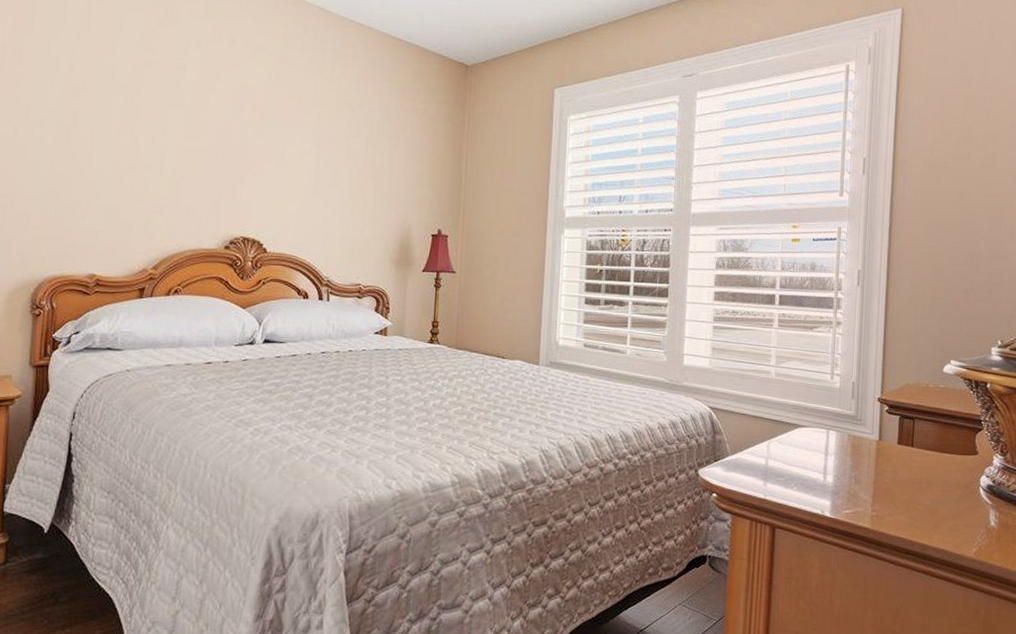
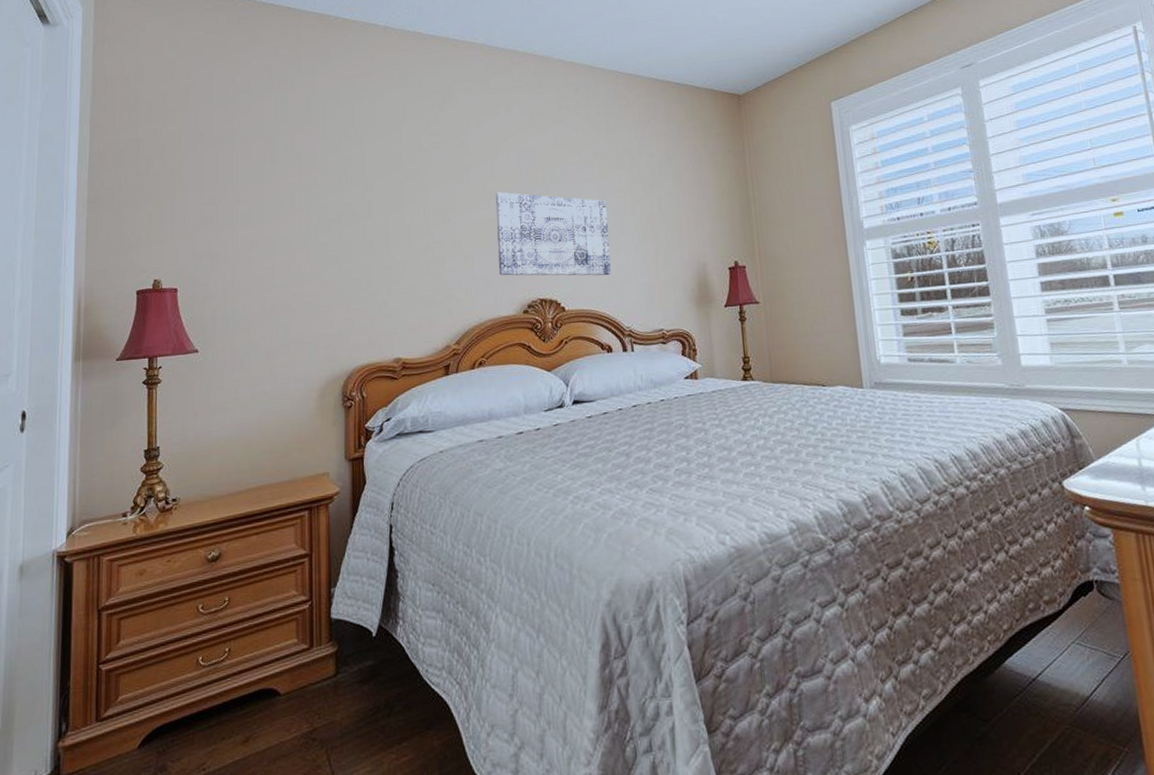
wall art: none [204,123,321,224] -> present [496,192,611,276]

